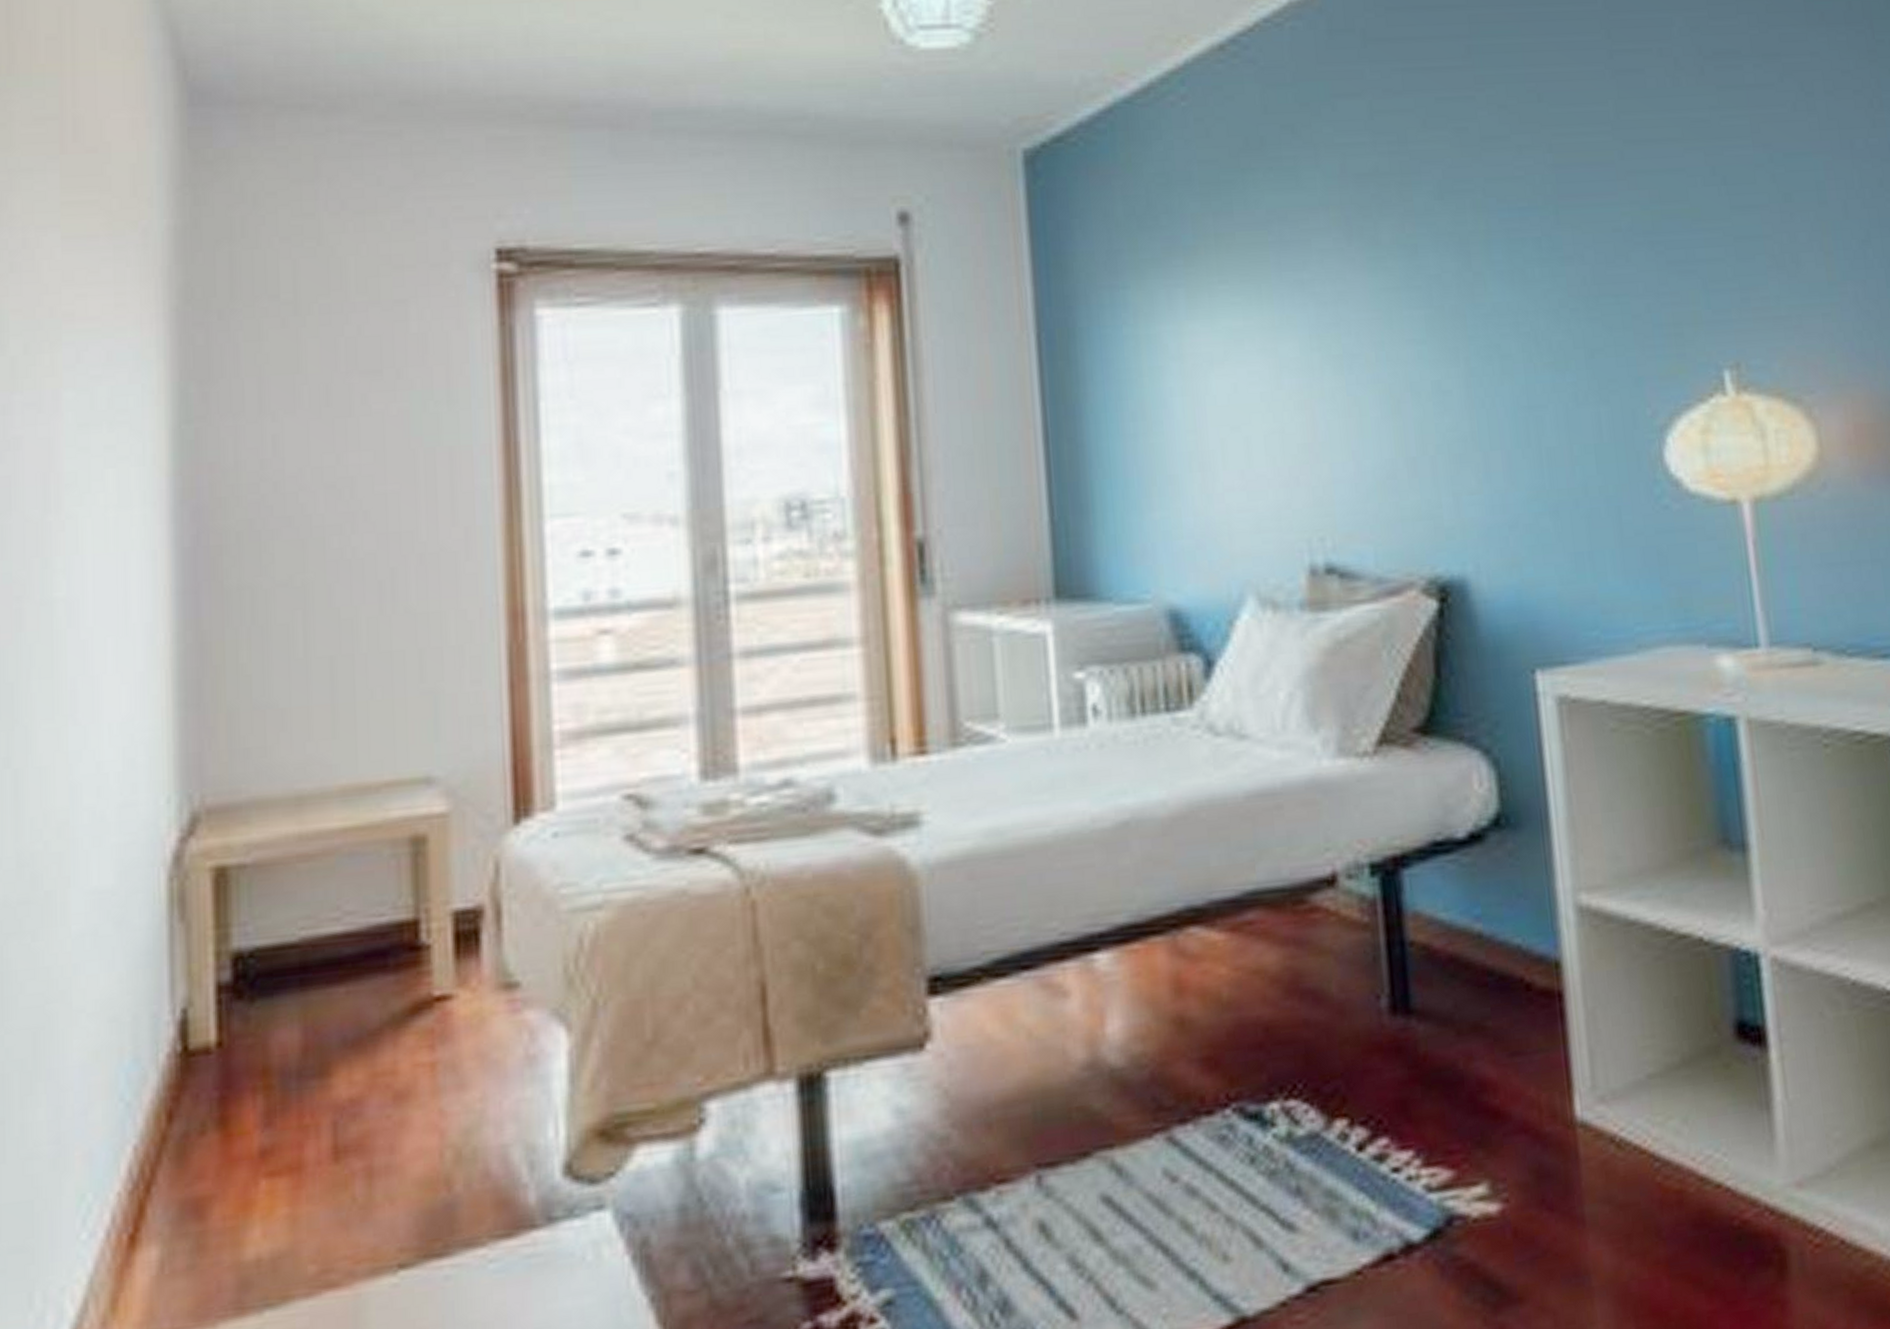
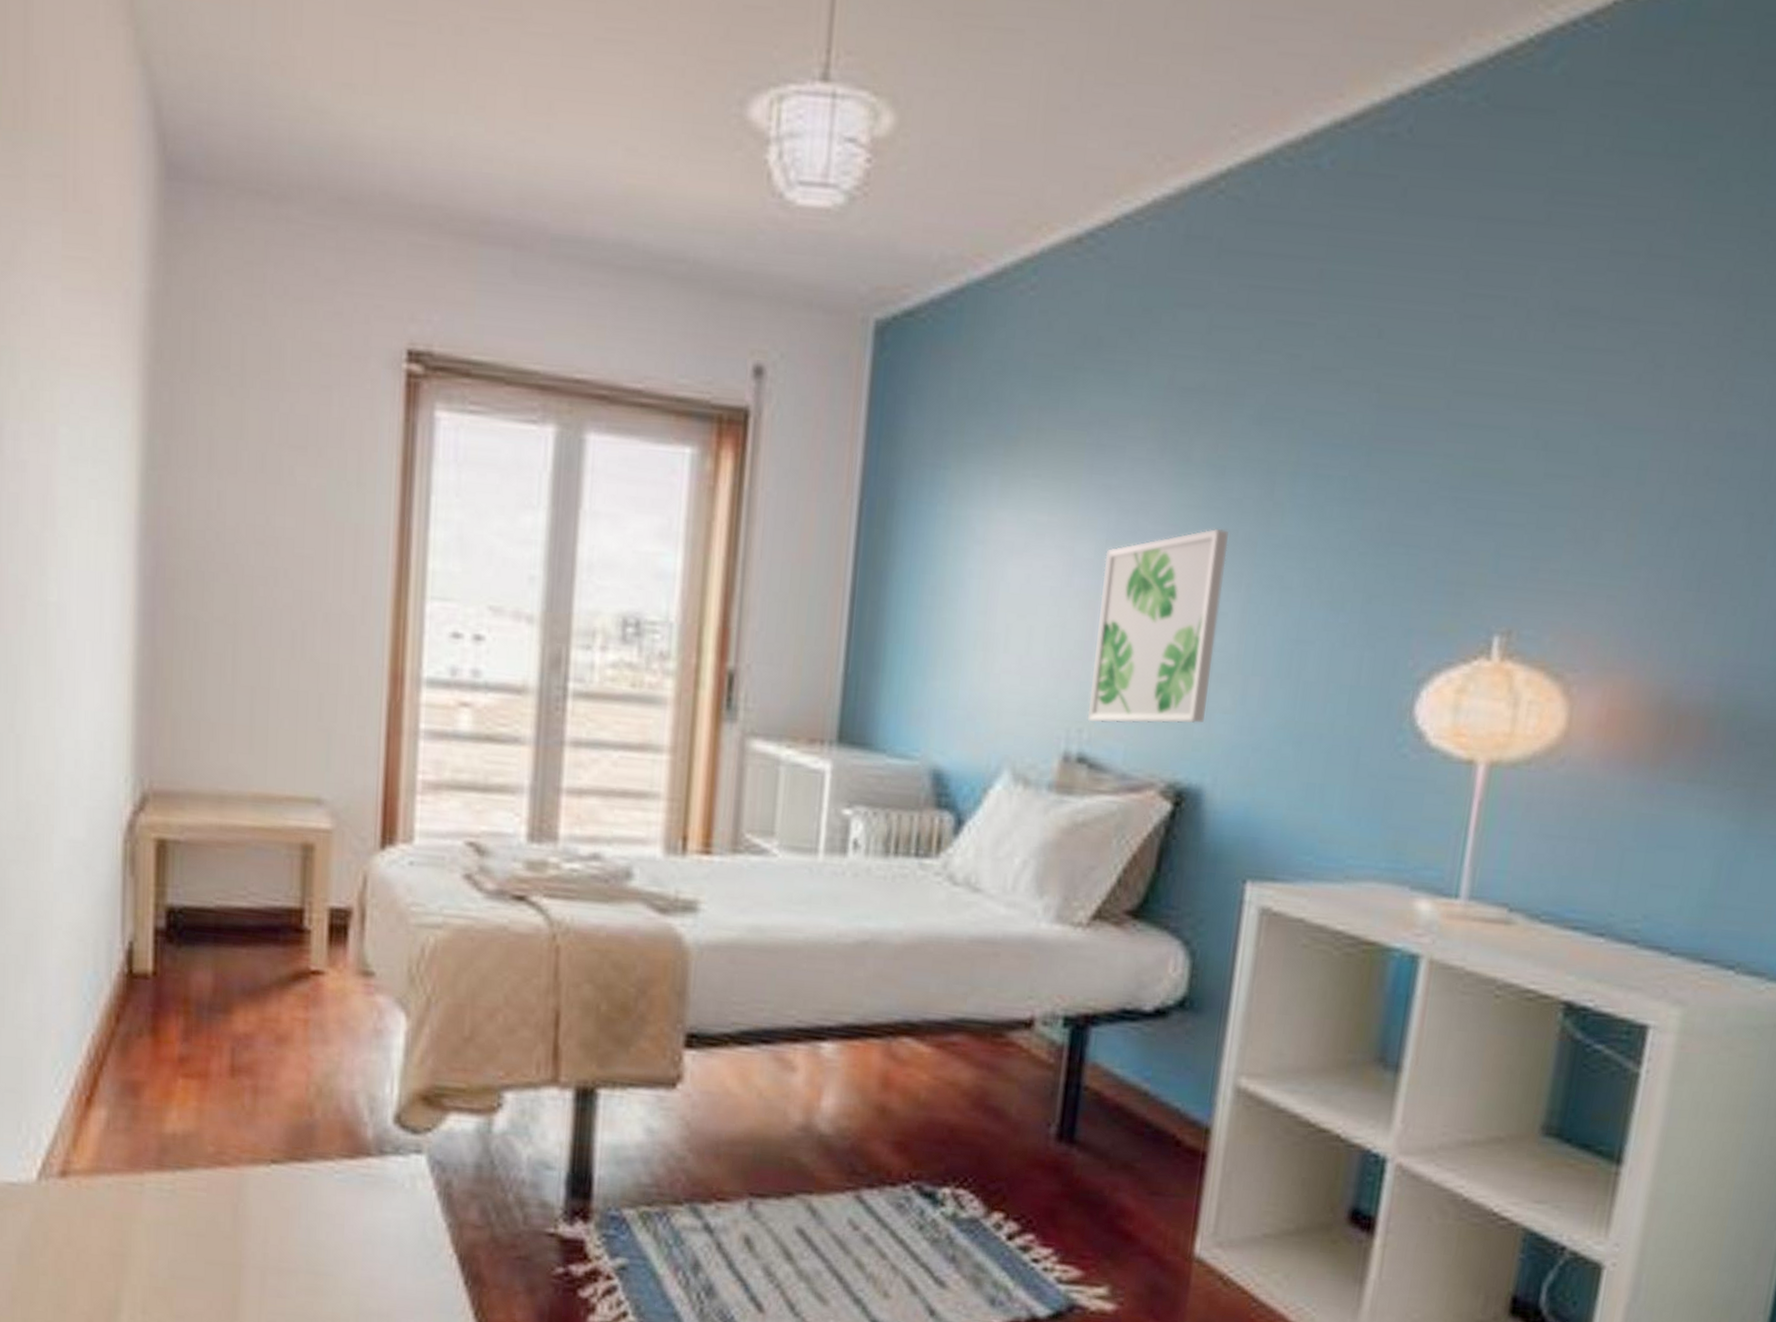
wall art: none [1311,306,1452,528] -> present [1087,528,1229,724]

